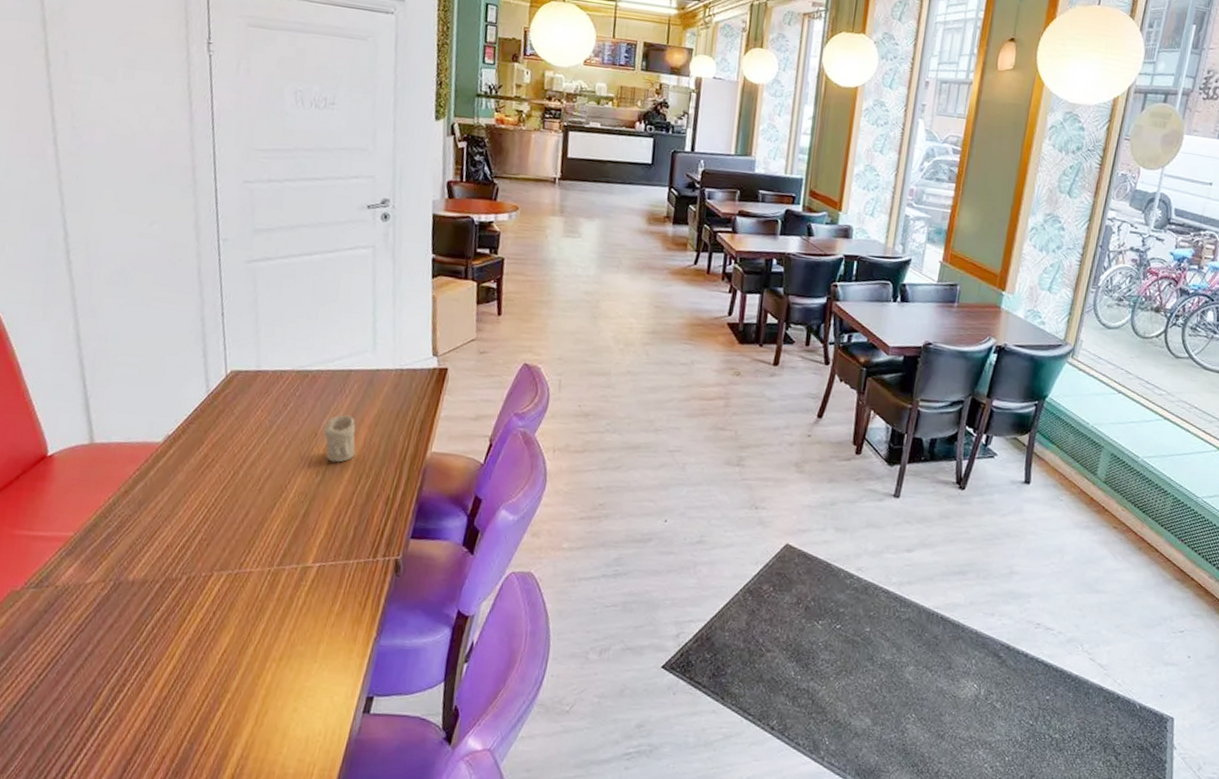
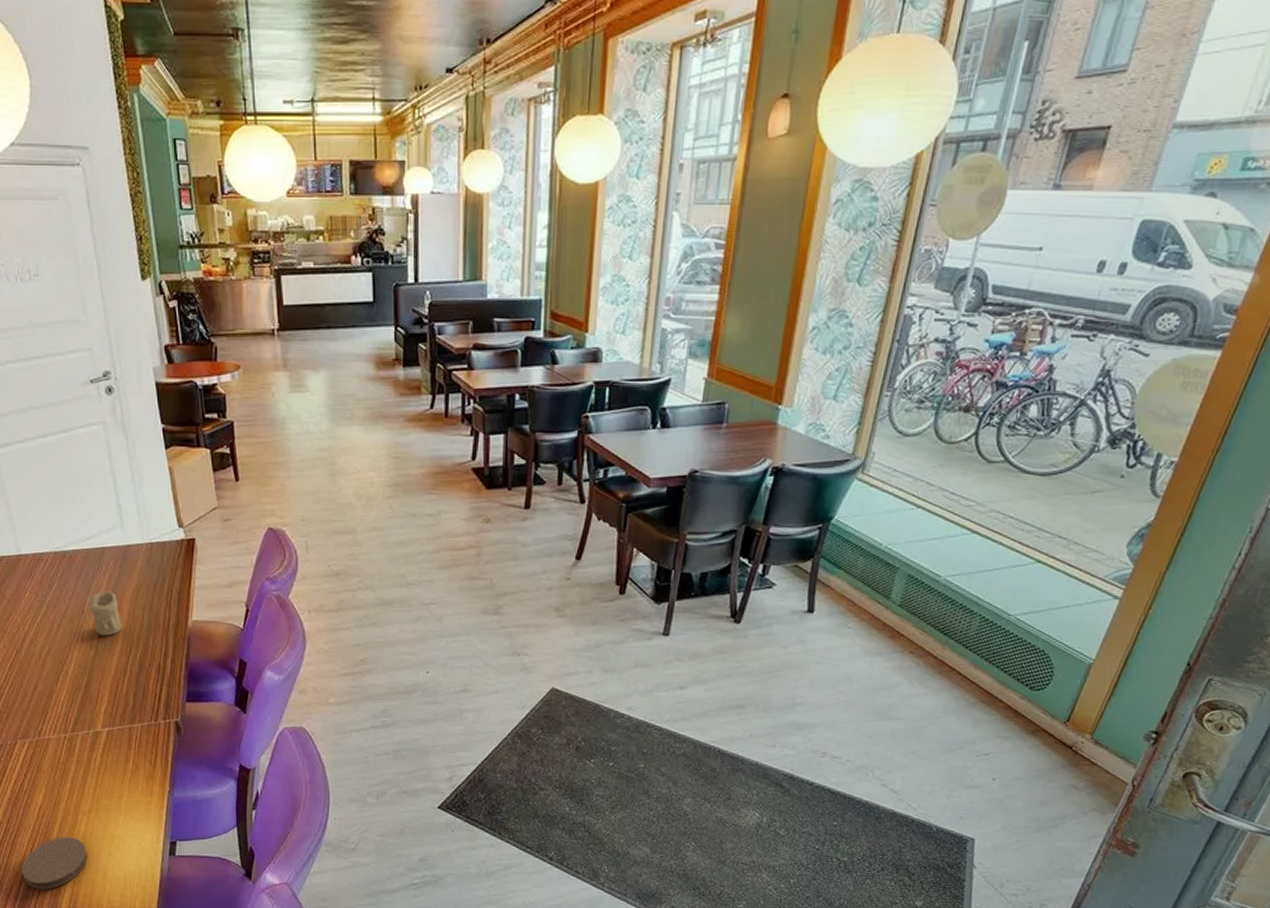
coaster: none [186,687,269,752] -> present [21,837,88,890]

